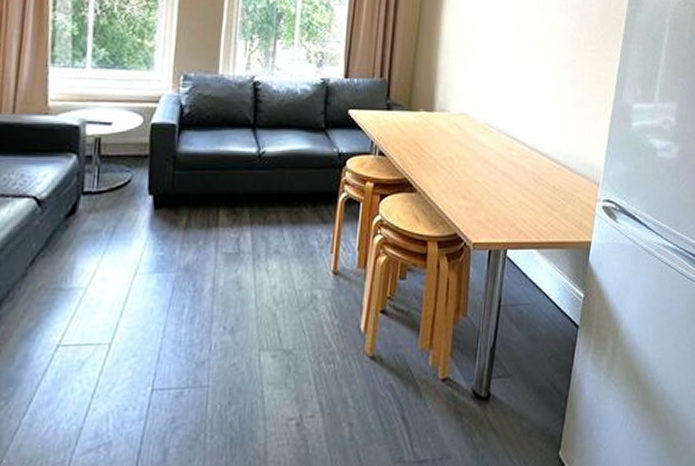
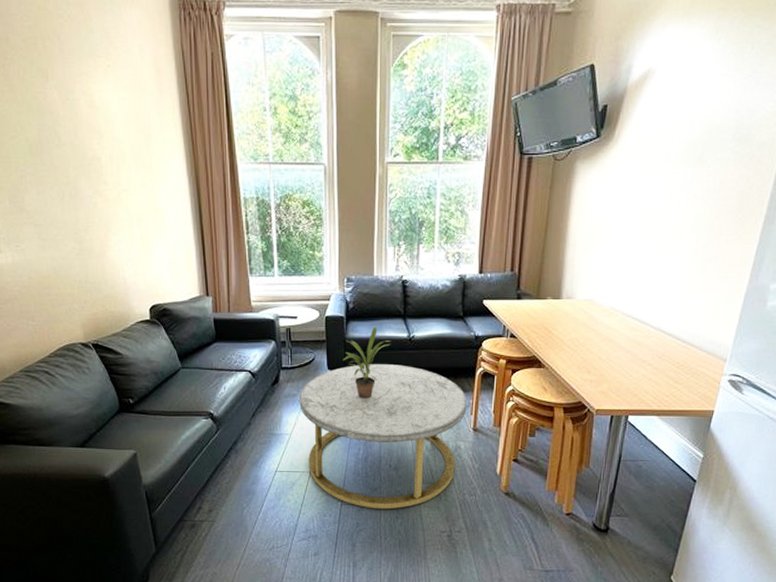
coffee table: none [103,187,327,394] -> present [299,364,467,510]
potted plant: none [170,138,236,234] -> present [343,327,391,399]

